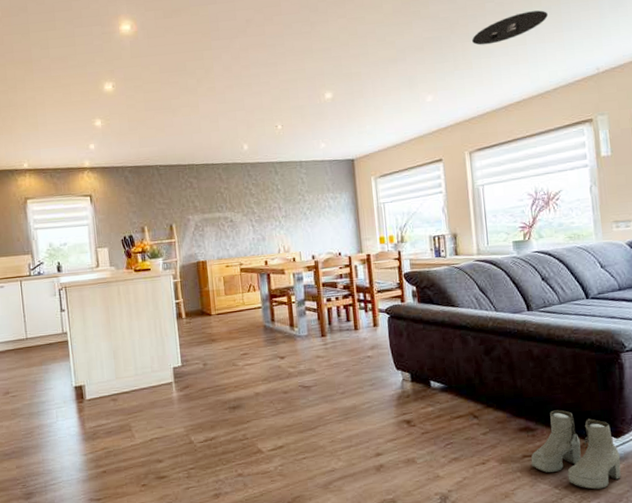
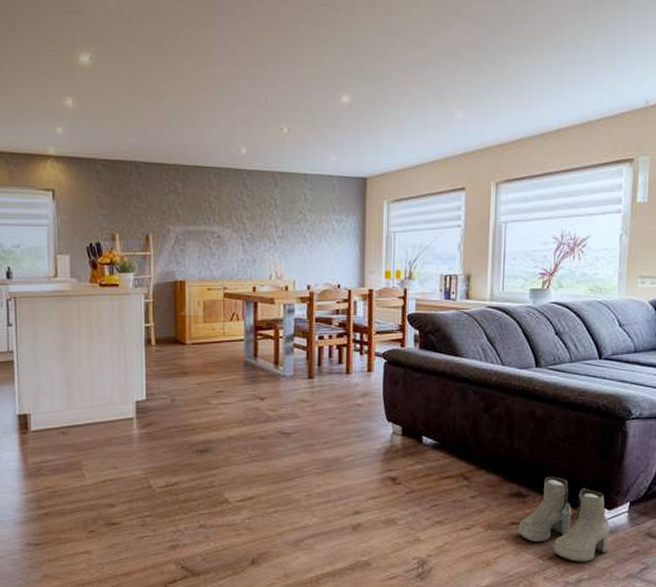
ceiling light: present [471,10,549,46] -> none [514,25,603,59]

